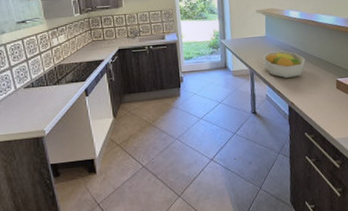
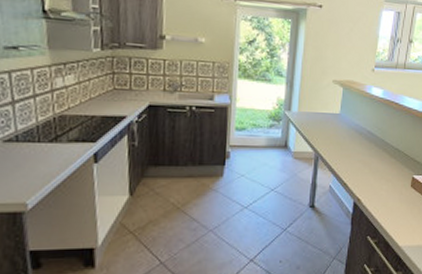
fruit bowl: present [263,51,305,79] -> none [332,134,381,169]

